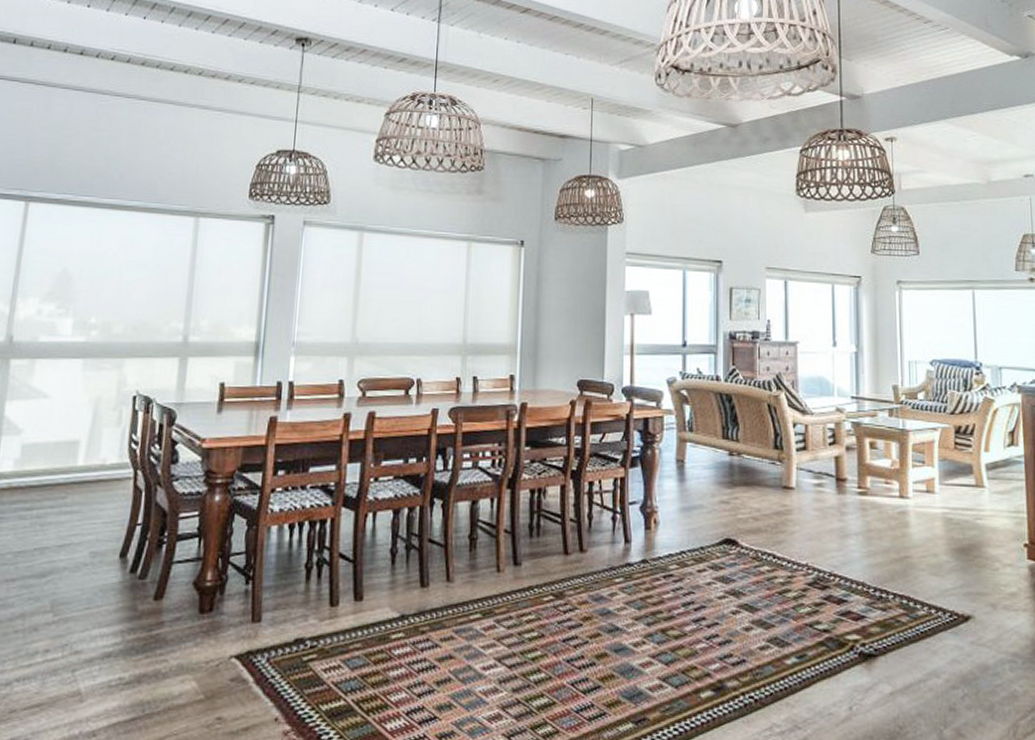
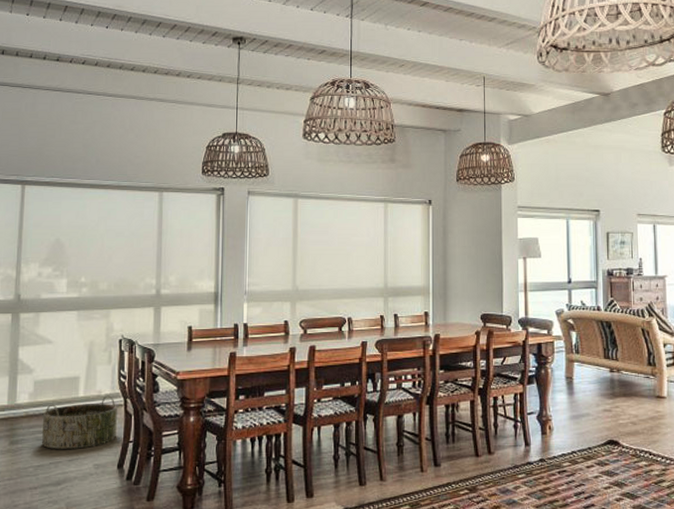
basket: none [26,465,125,532] -> present [42,395,117,449]

